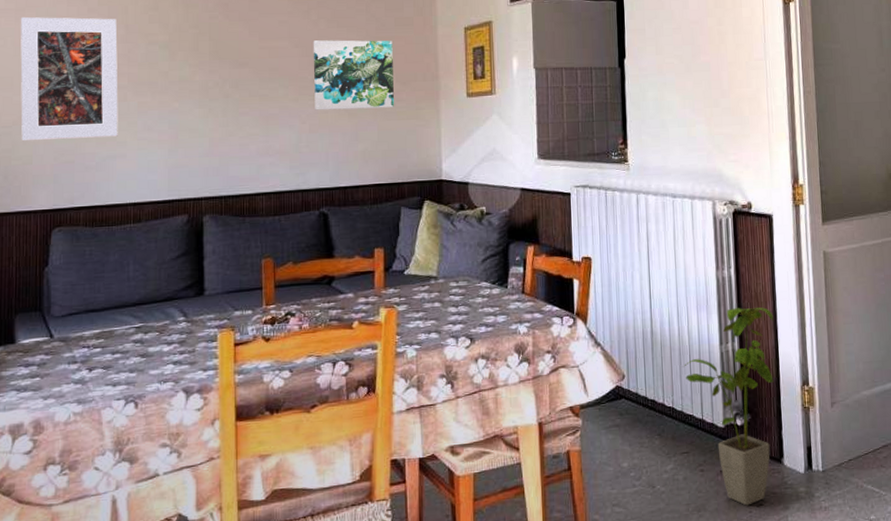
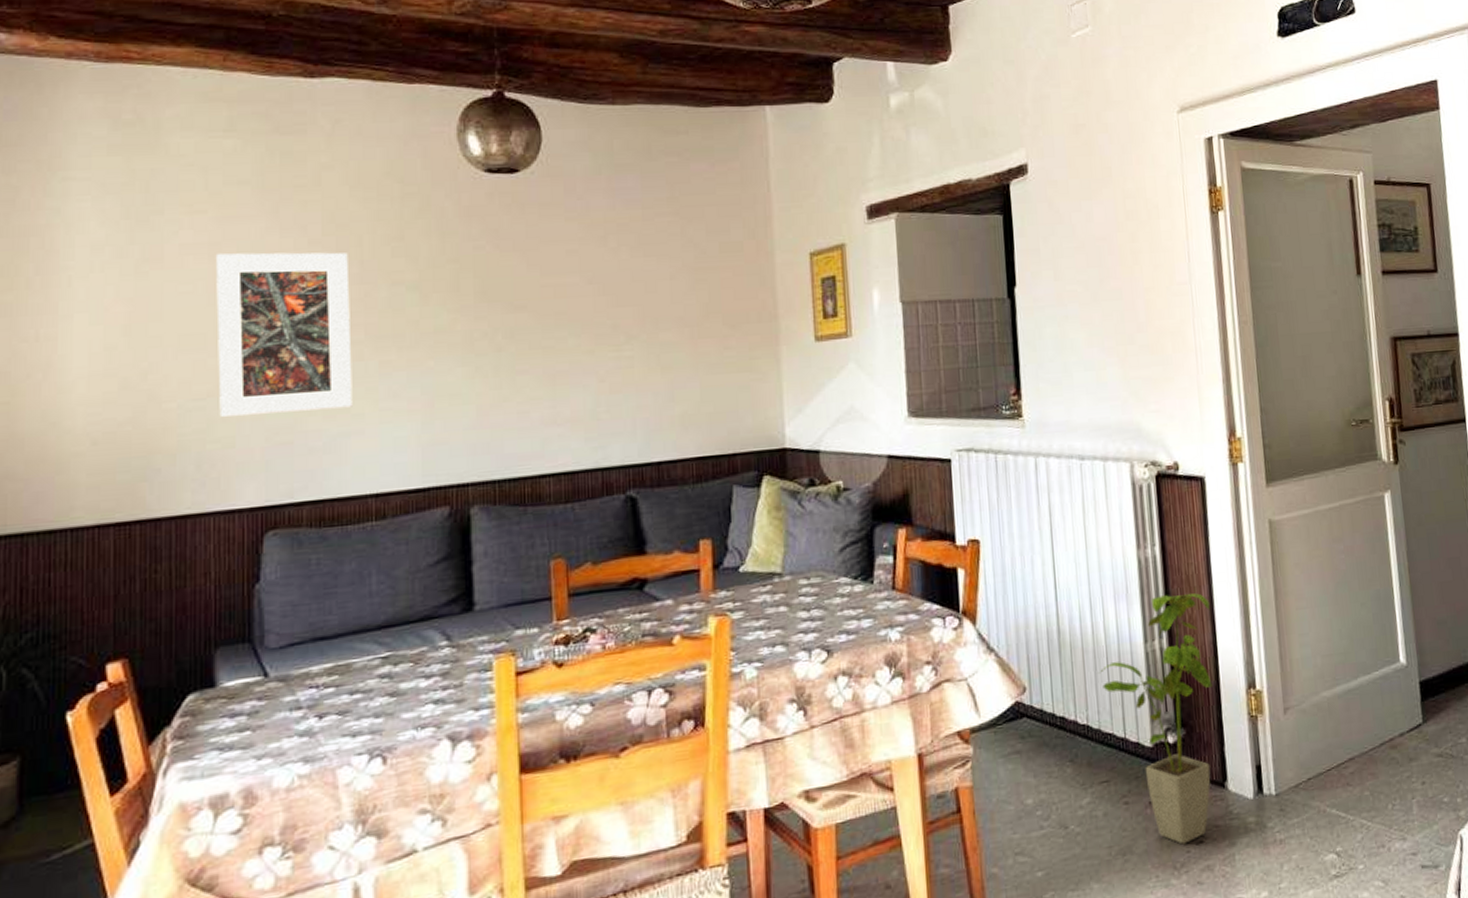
wall art: present [313,40,394,111] -> none [612,271,721,365]

